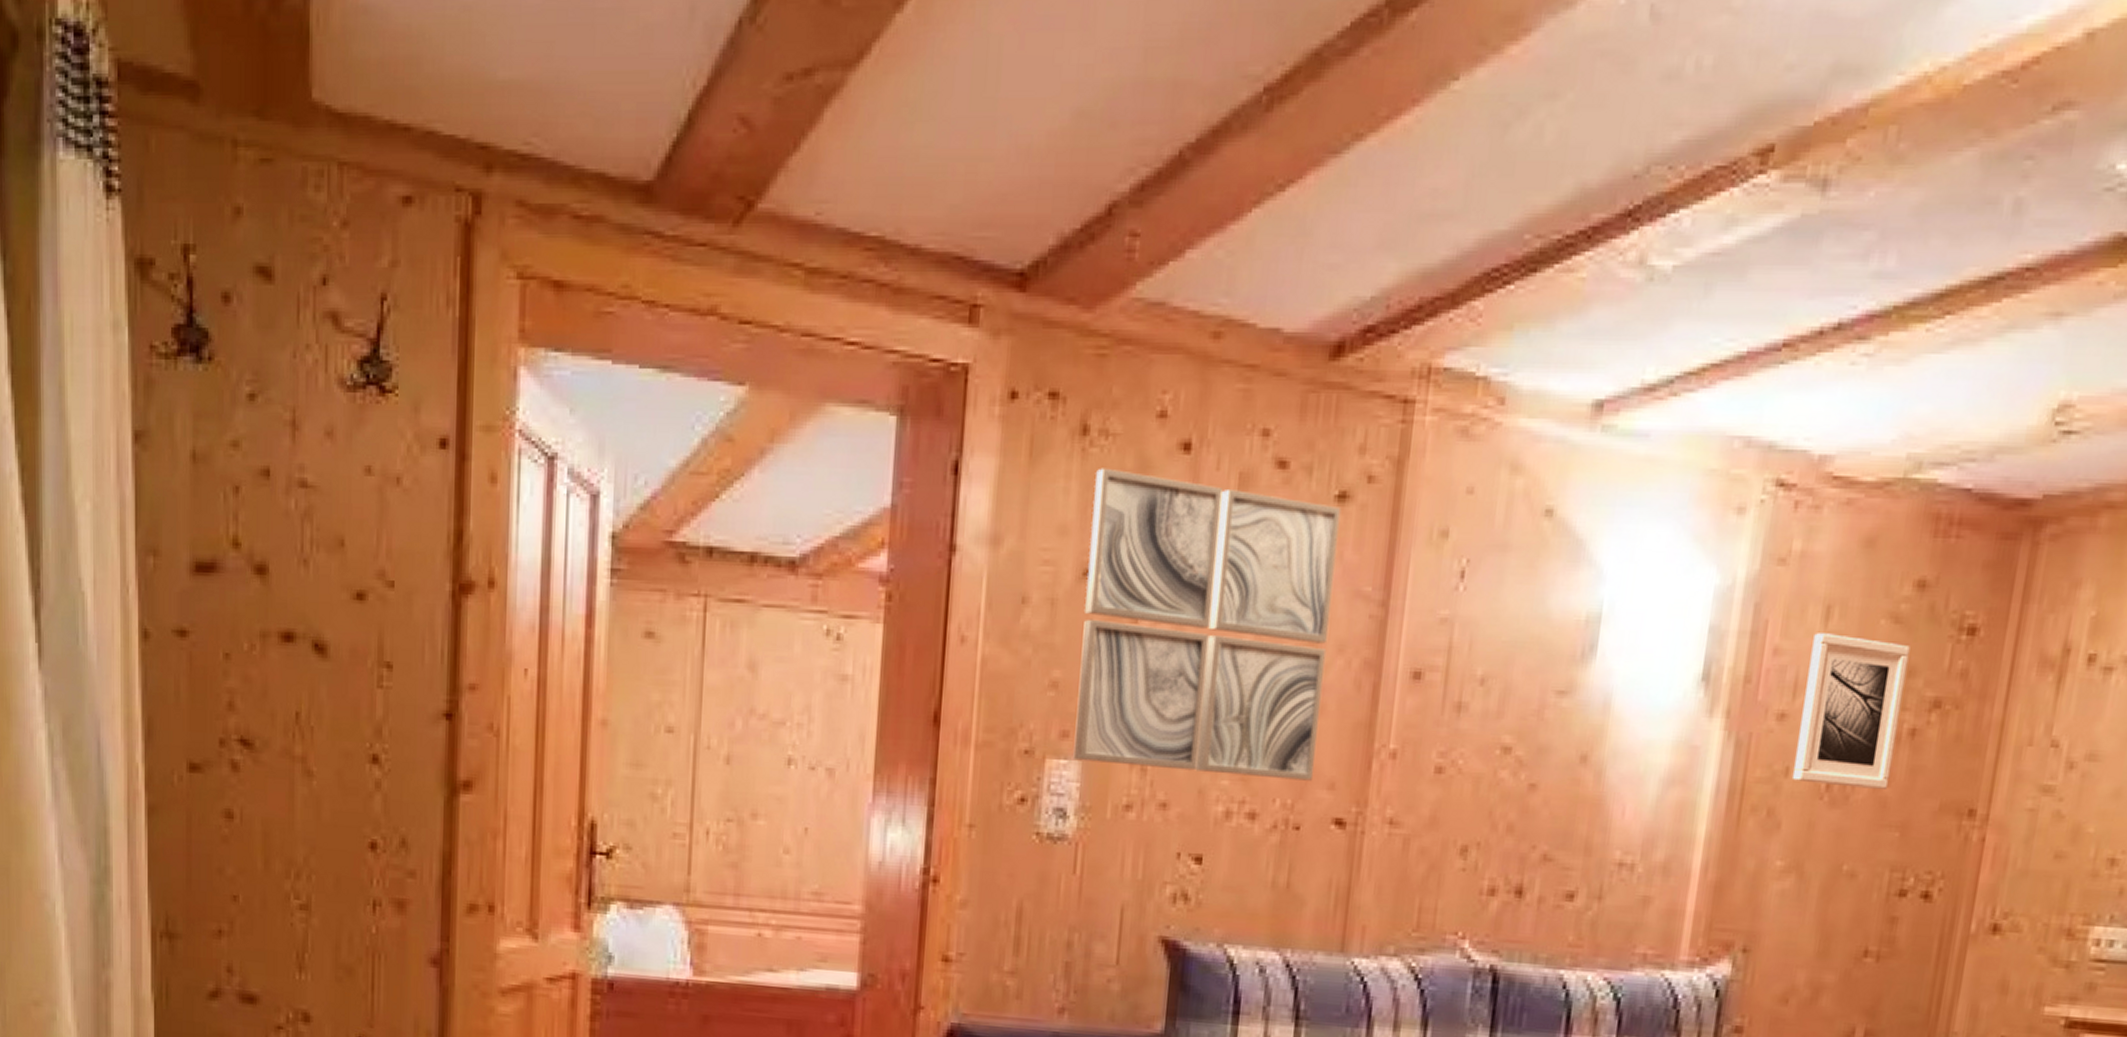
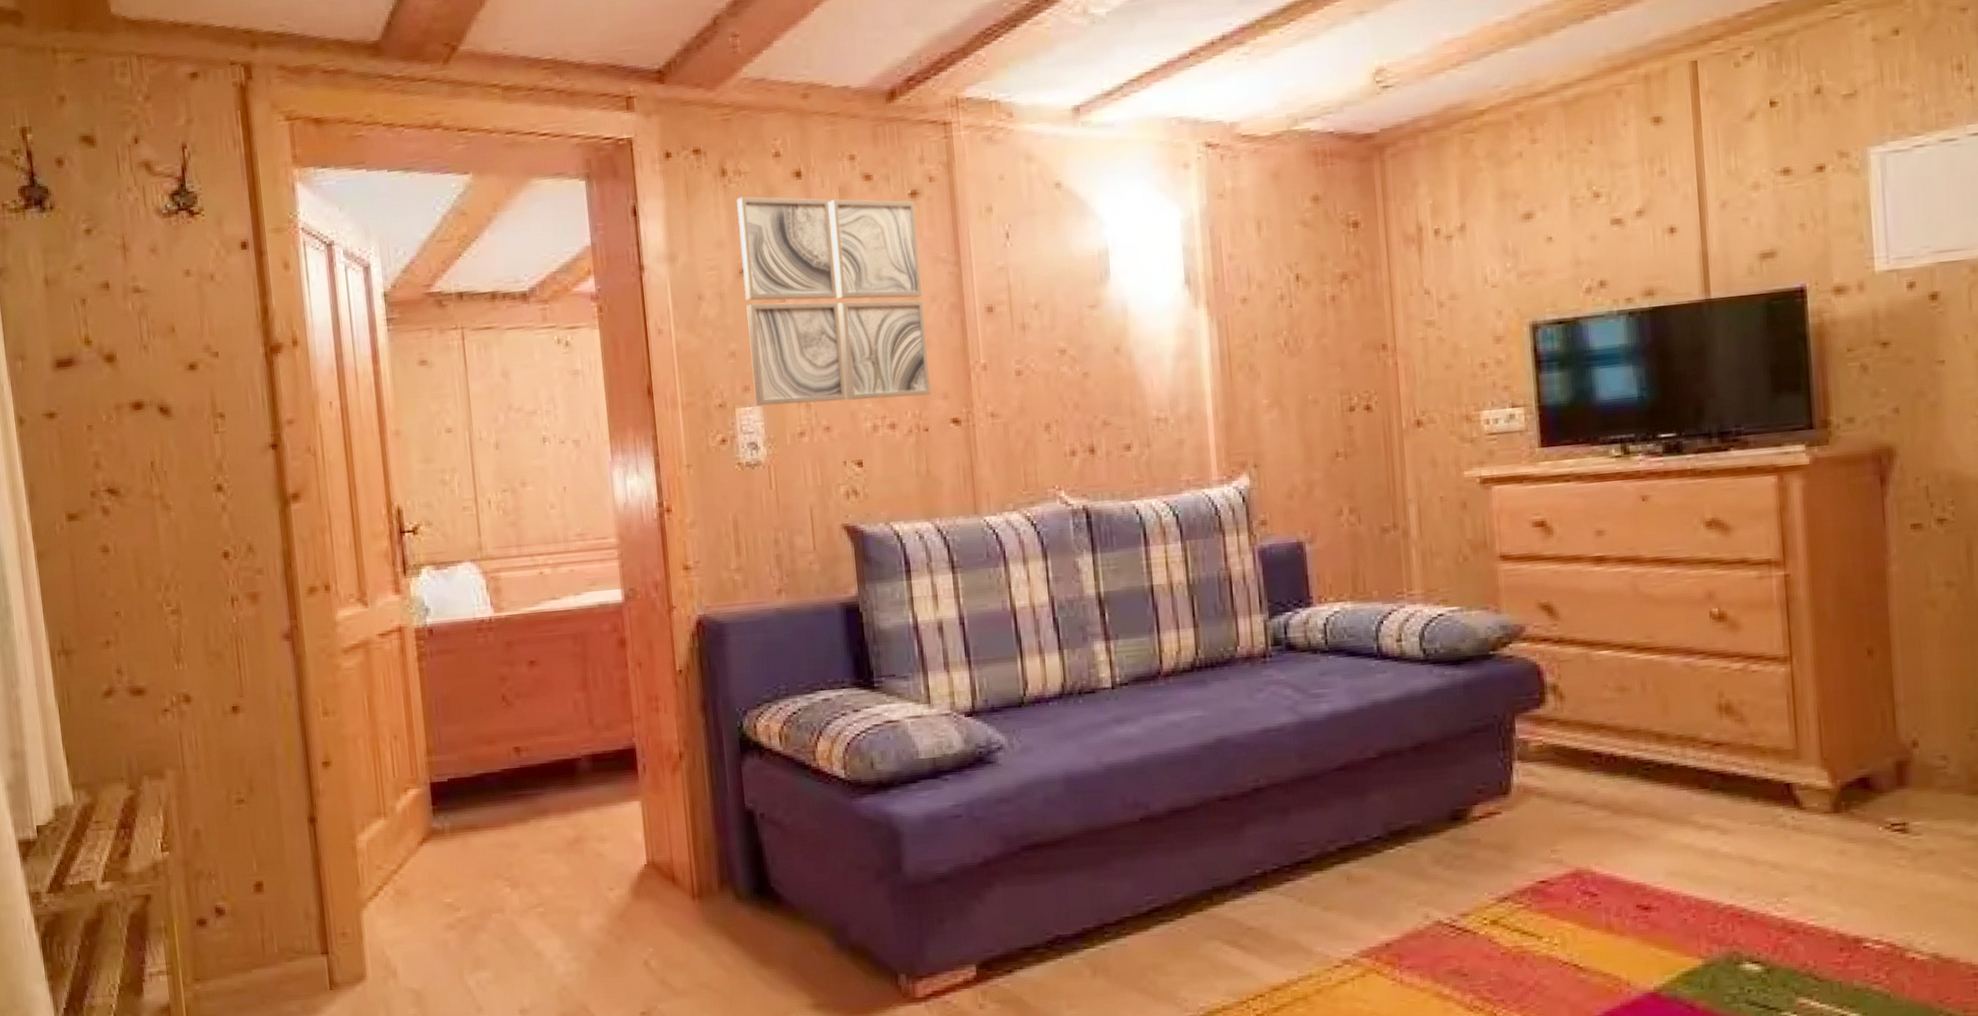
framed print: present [1793,633,1910,789] -> none [1253,240,1326,343]

